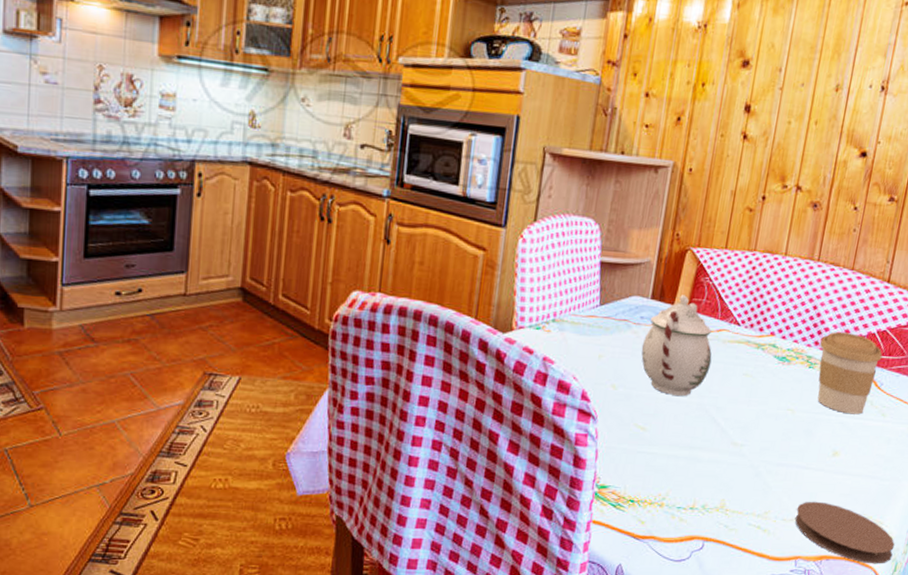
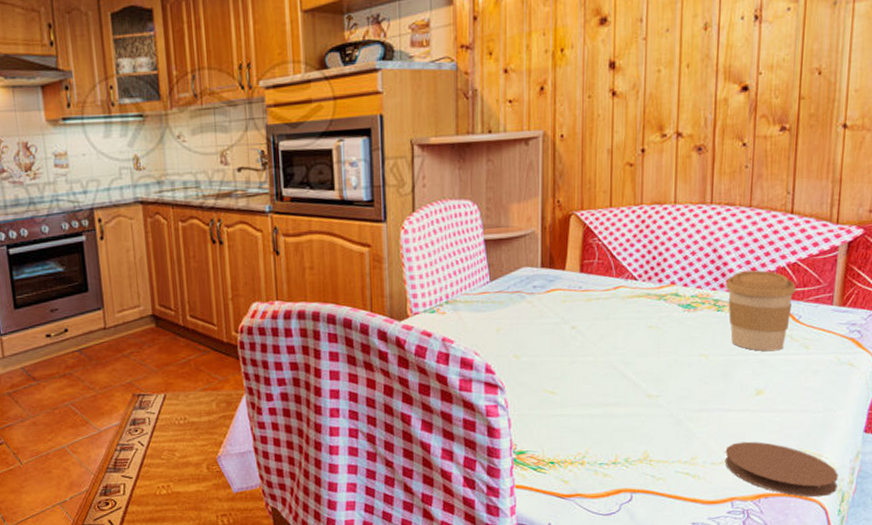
teapot: present [641,295,712,397] -> none [538,259,613,358]

